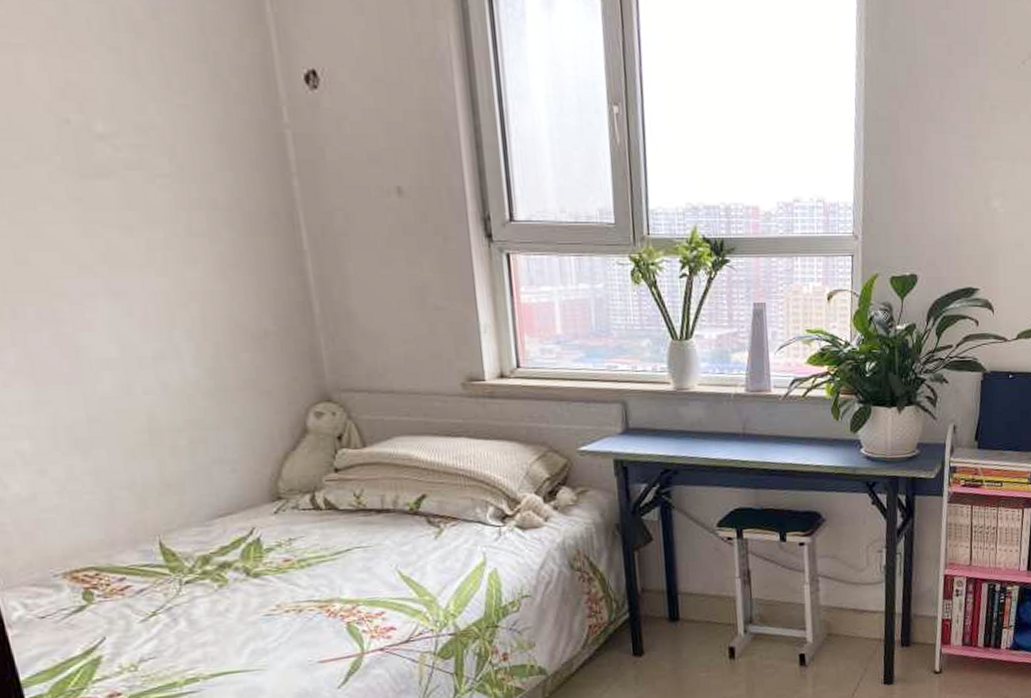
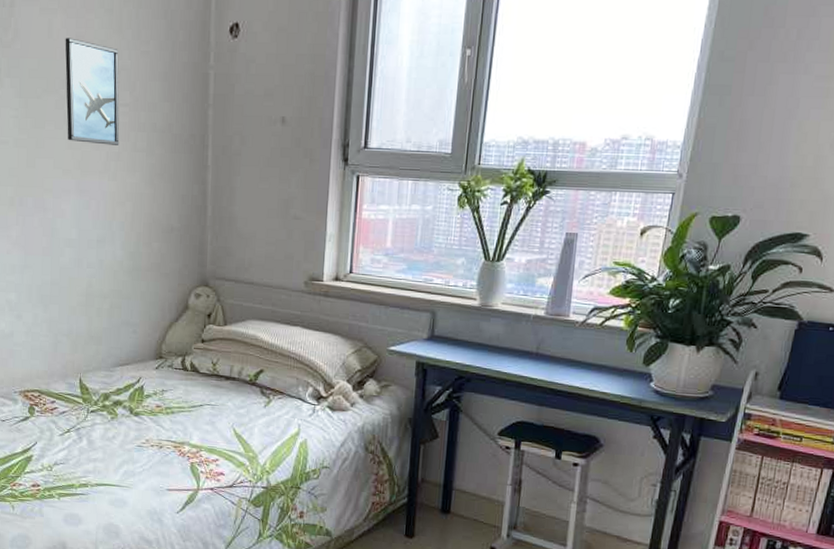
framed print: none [47,84,165,229] -> present [65,38,120,145]

